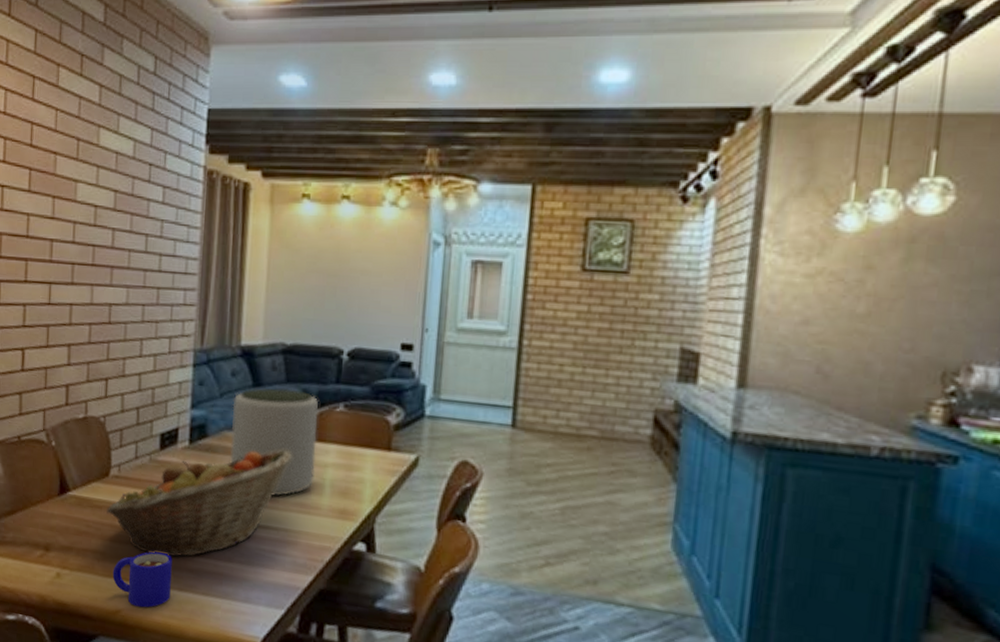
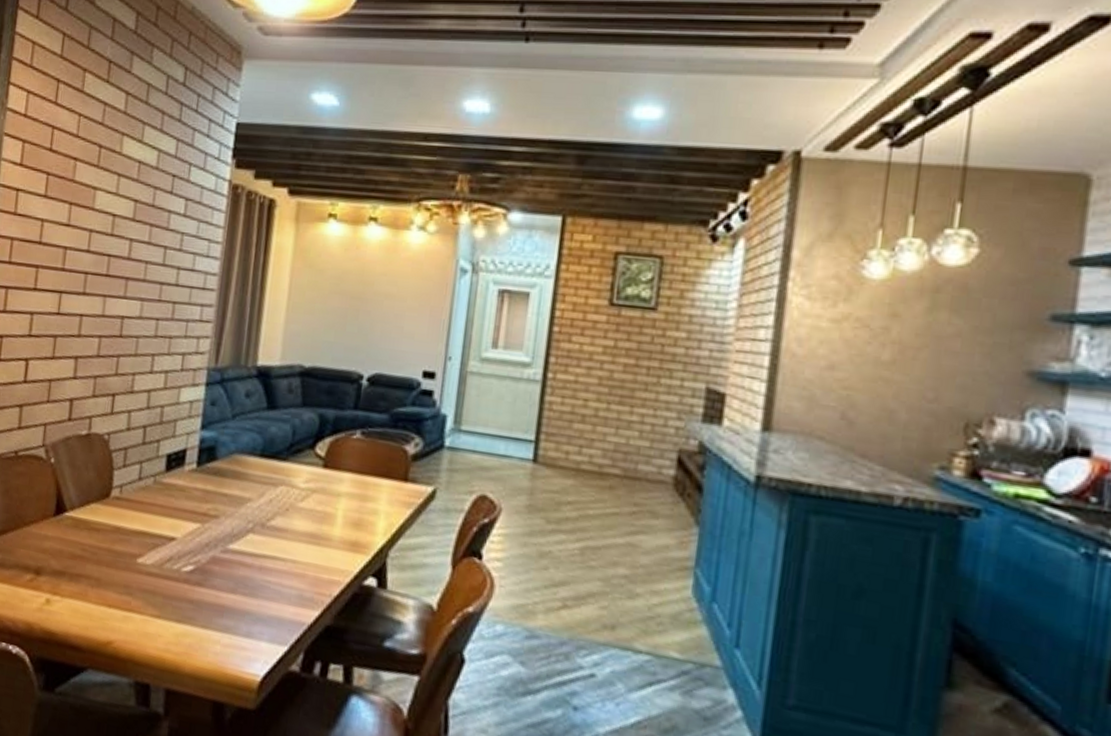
fruit basket: present [106,450,292,557] -> none [104,476,304,587]
mug: present [112,551,172,608] -> none [106,579,172,640]
plant pot: present [230,388,318,497] -> none [239,410,334,526]

